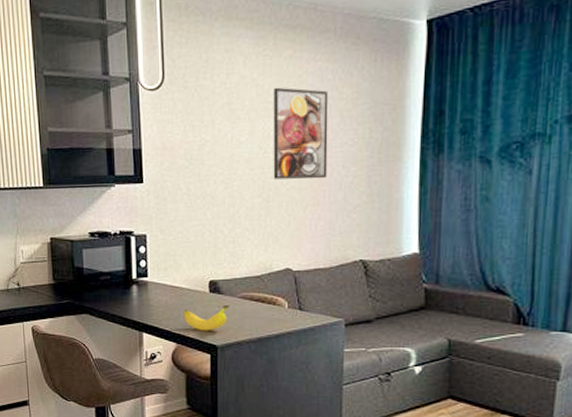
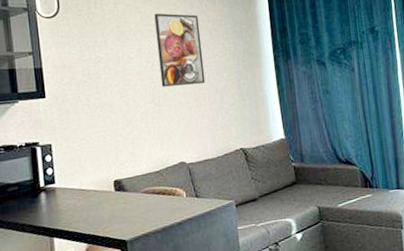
banana: present [183,304,231,331] -> none [91,200,135,229]

